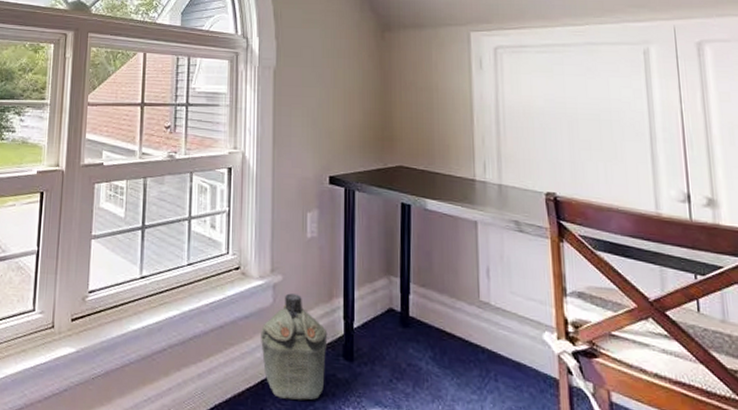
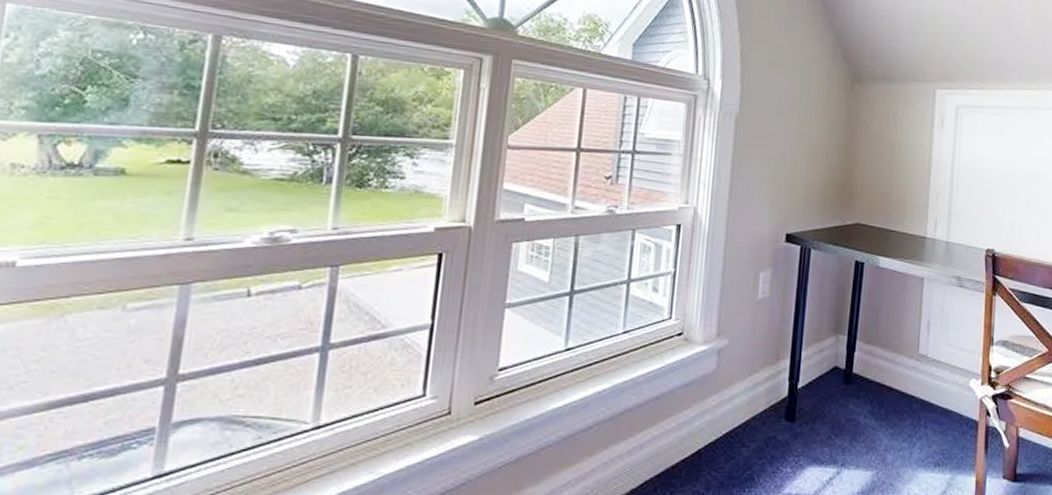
military canteen: present [261,293,328,401] -> none [700,357,771,466]

